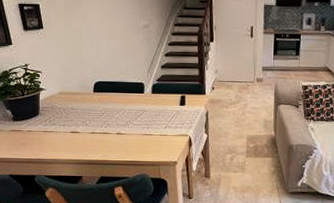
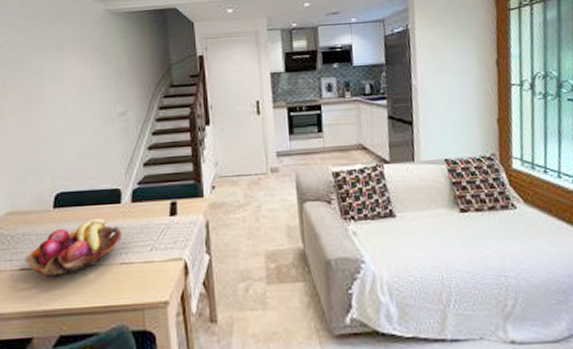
fruit basket: none [74,102,144,139] -> present [25,217,122,277]

